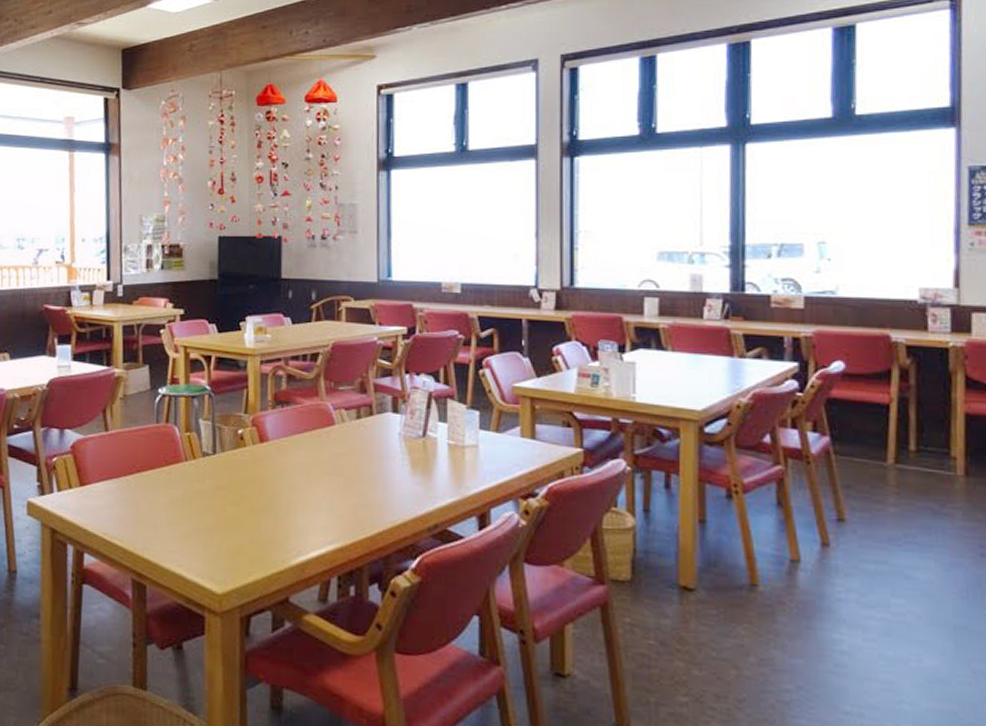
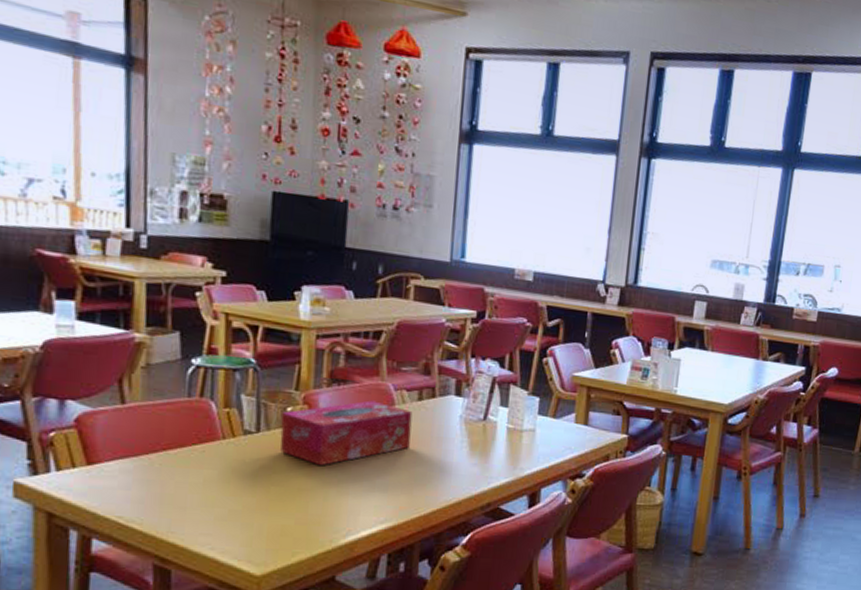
tissue box: none [233,420,352,486] -> present [280,400,413,466]

